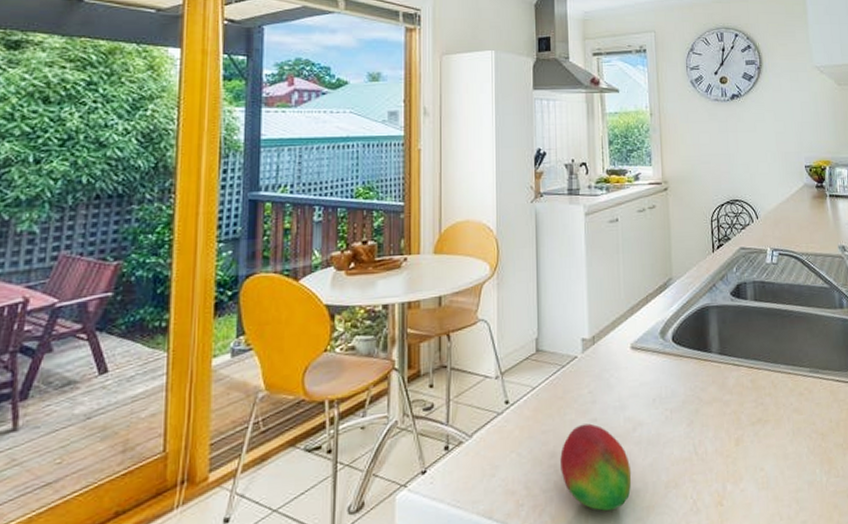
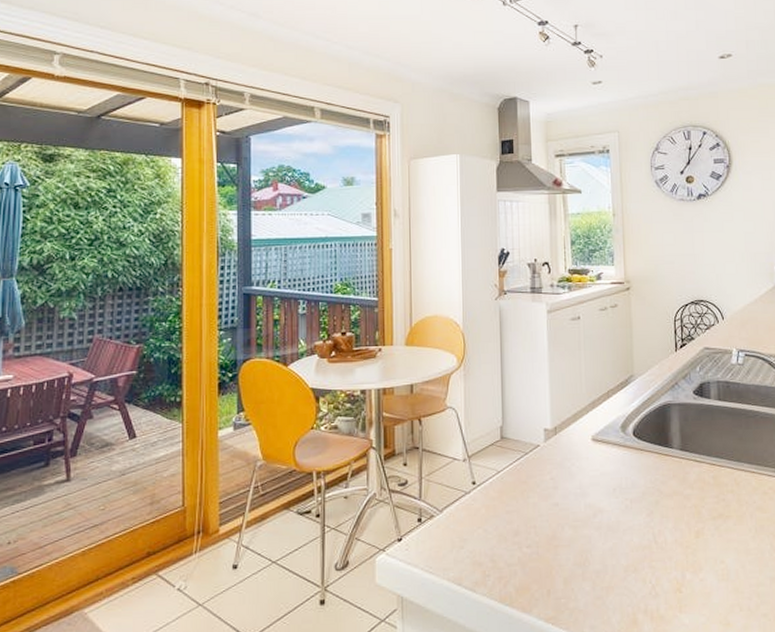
fruit: present [560,423,632,511] -> none [524,507,592,588]

